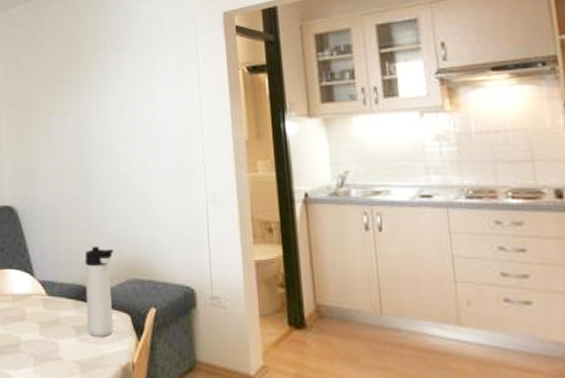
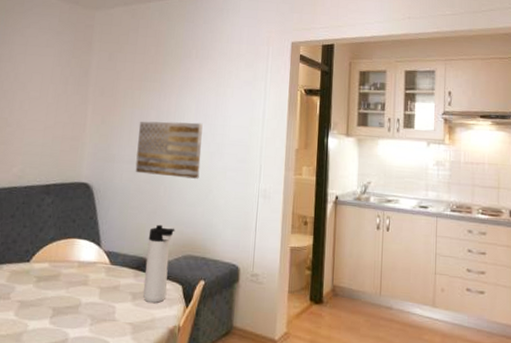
wall art: none [58,123,134,191] -> present [135,121,203,180]

